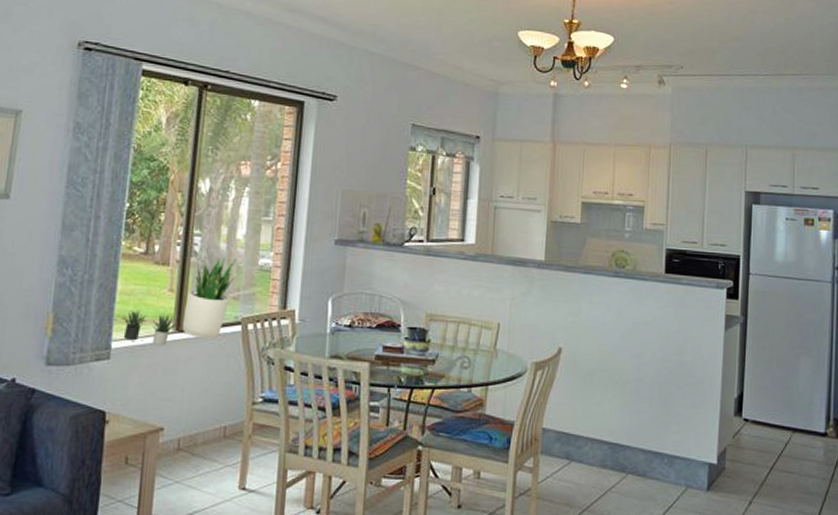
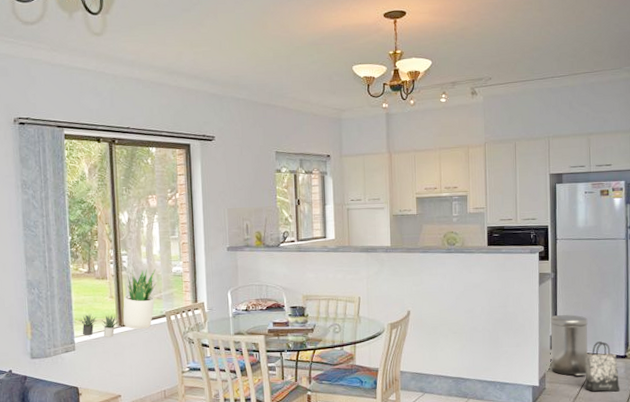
pedal bin: none [734,372,782,456] -> present [550,315,588,377]
shopping bag: none [775,411,818,480] -> present [585,341,621,392]

